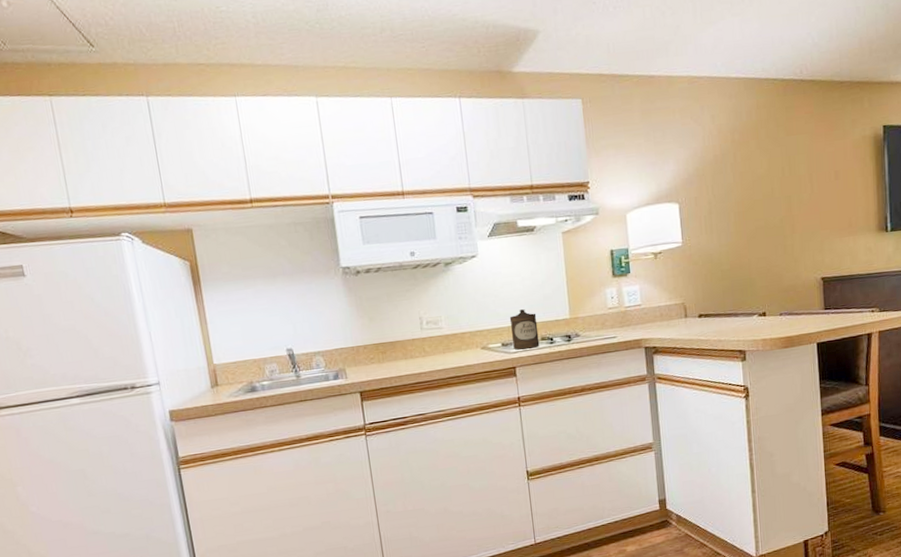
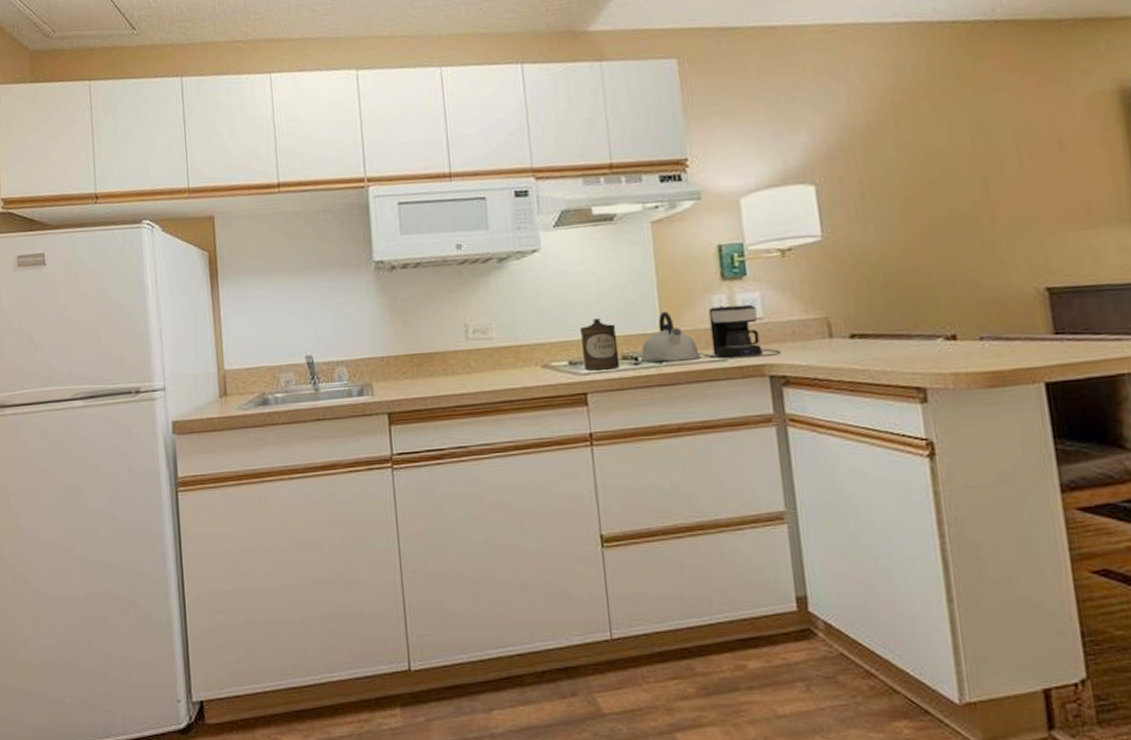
kettle: none [555,302,598,342] -> present [640,311,702,363]
coffee maker: none [596,295,653,337] -> present [698,304,782,359]

